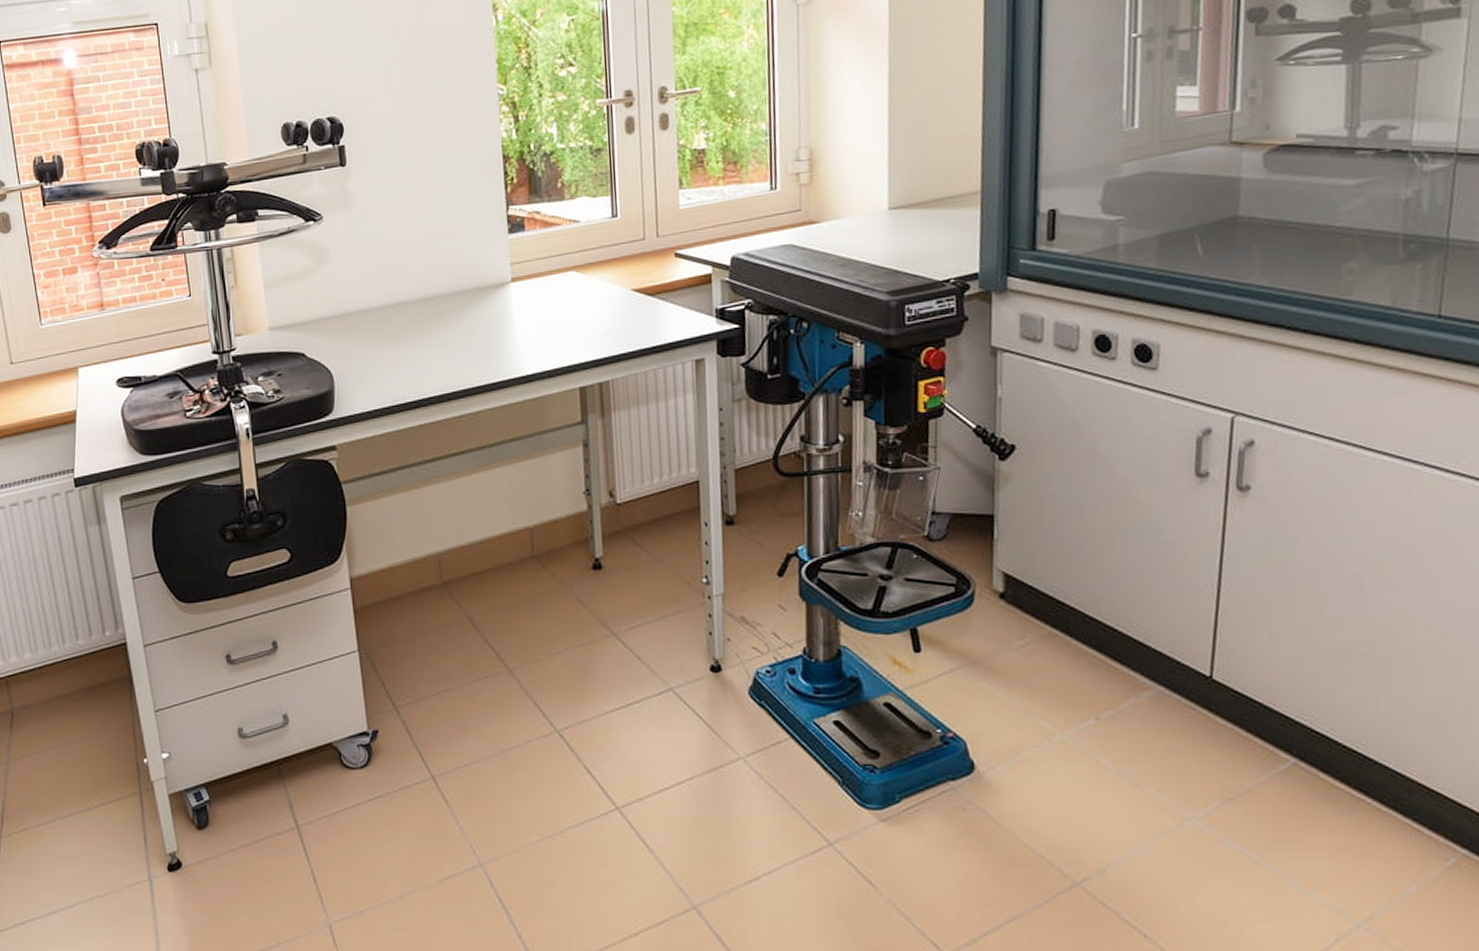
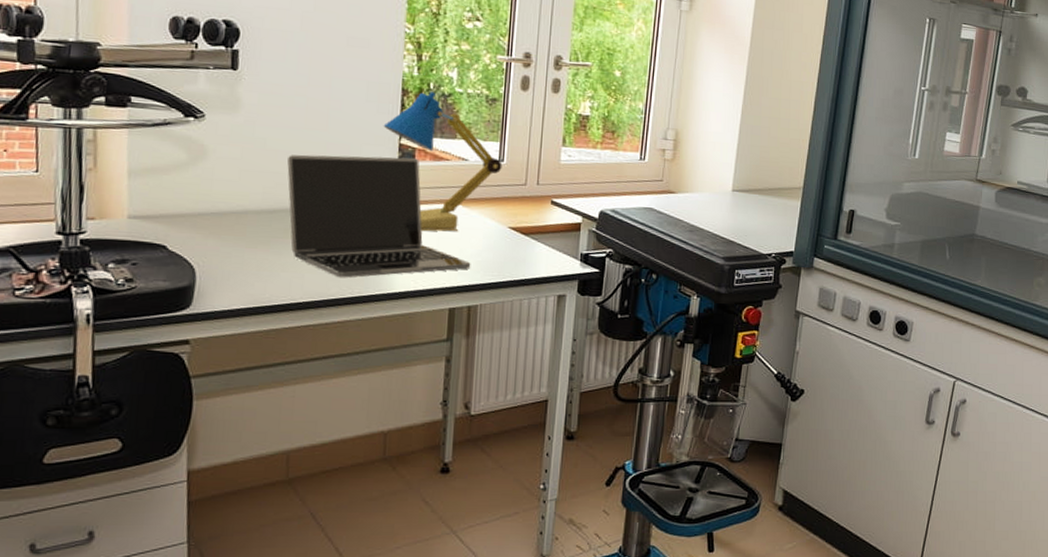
laptop: none [402,228,597,367] -> present [287,154,471,278]
desk lamp: none [489,153,617,307] -> present [383,92,503,232]

